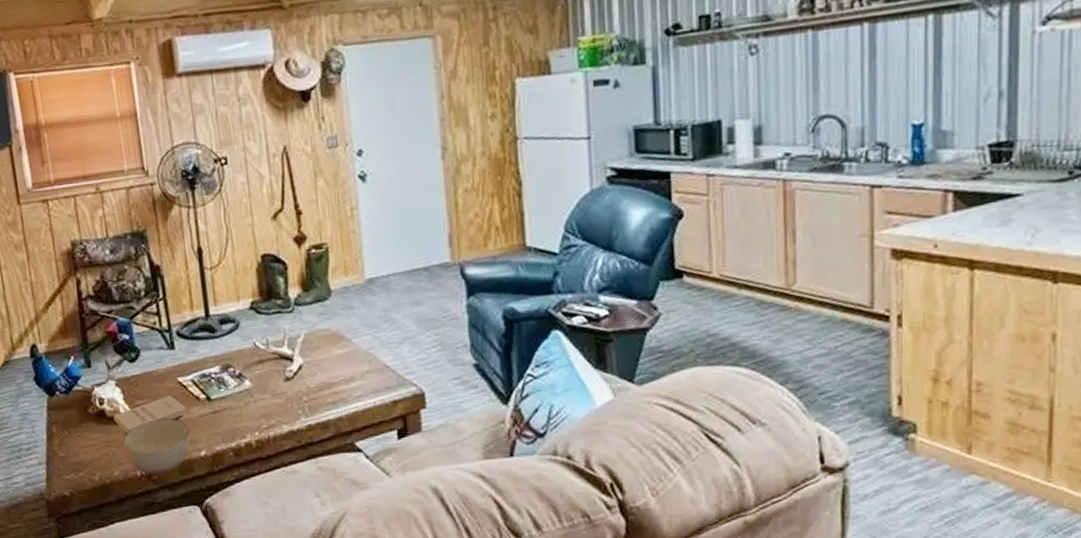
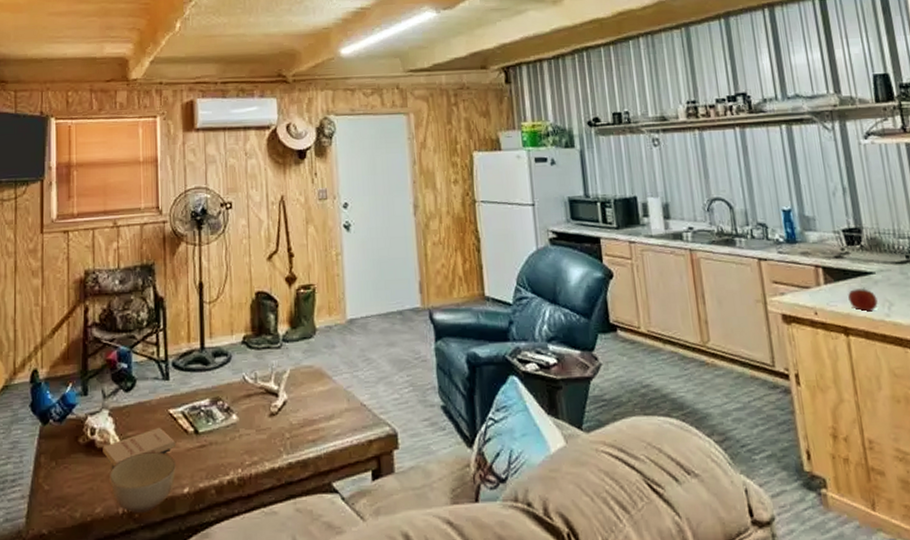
fruit: none [982,212,1019,241] -> present [848,287,878,312]

